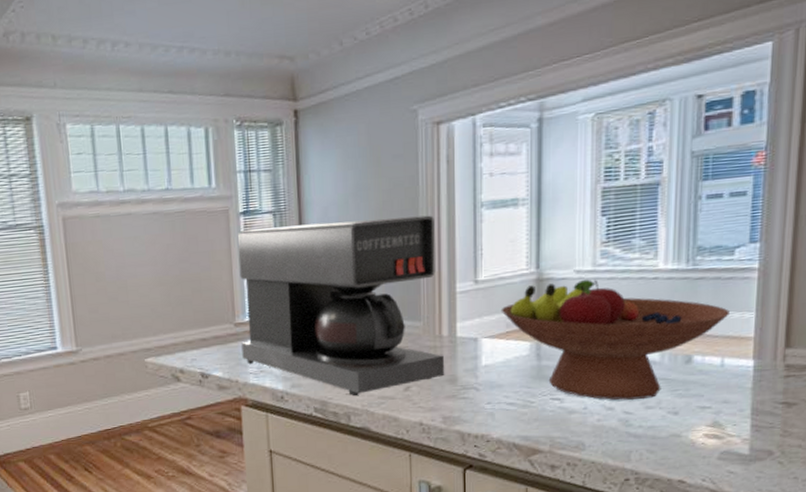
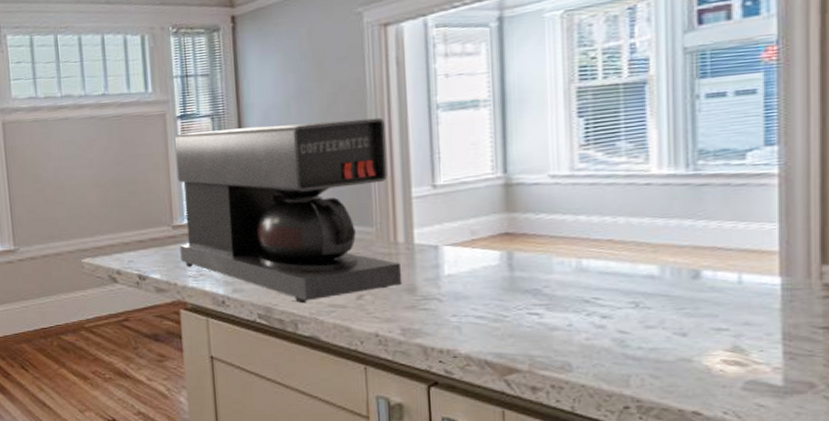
fruit bowl: present [501,279,731,400] -> none [464,184,746,318]

